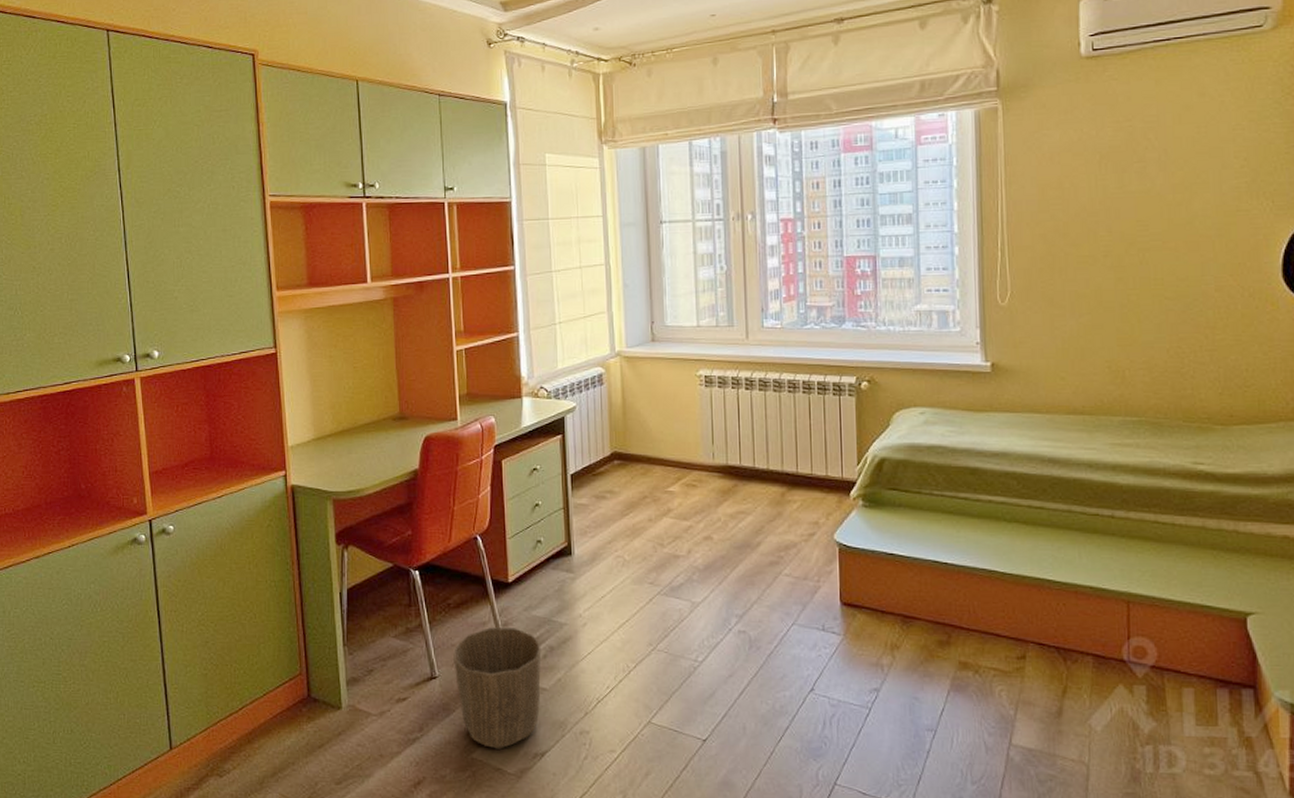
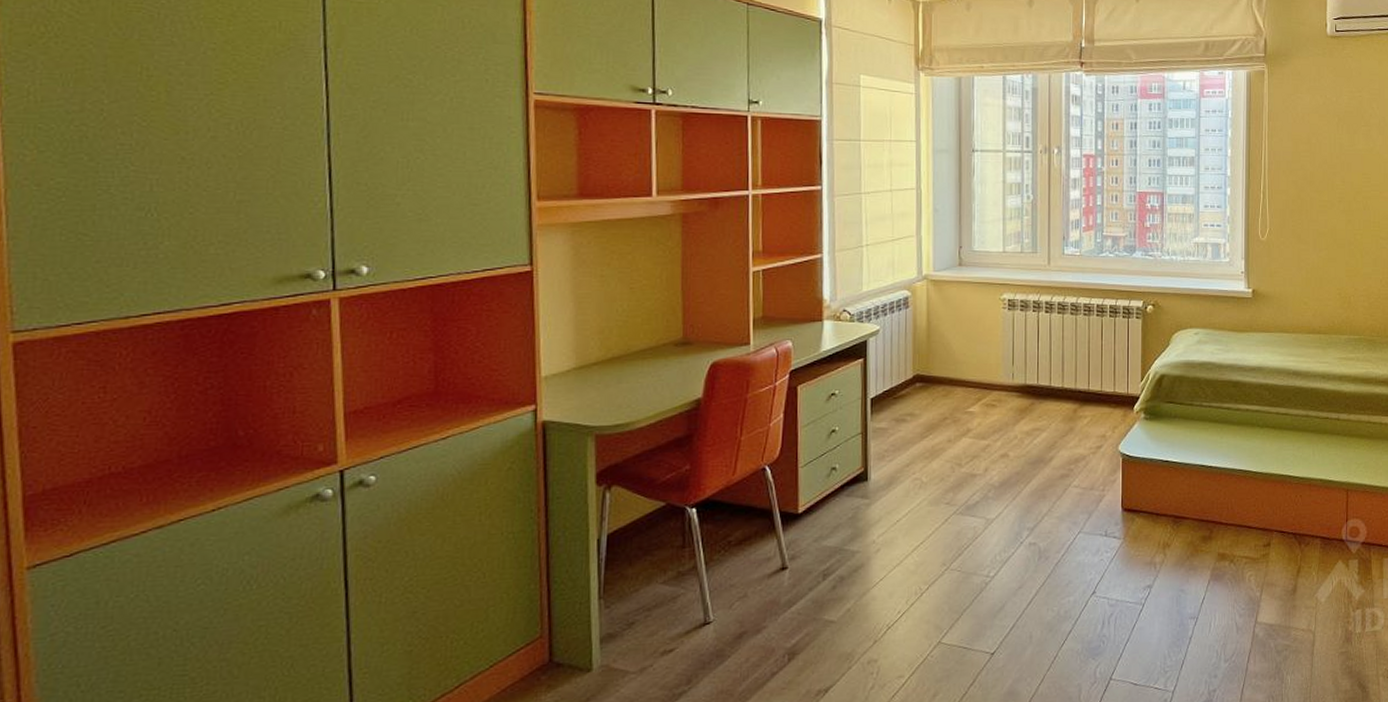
waste basket: present [453,627,541,750] -> none [731,560,831,692]

